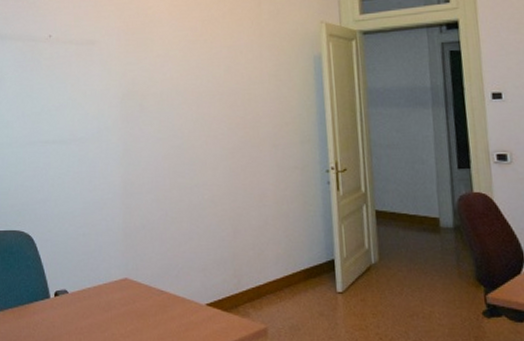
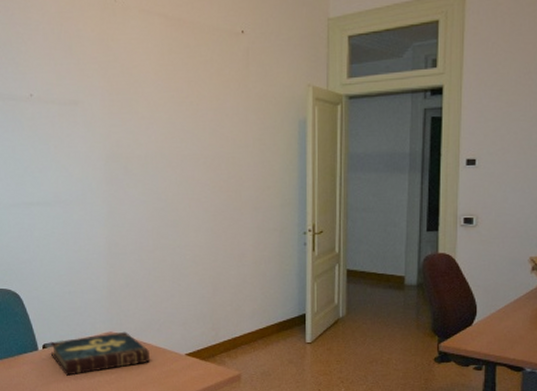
book: none [62,278,168,327] -> present [50,331,150,376]

